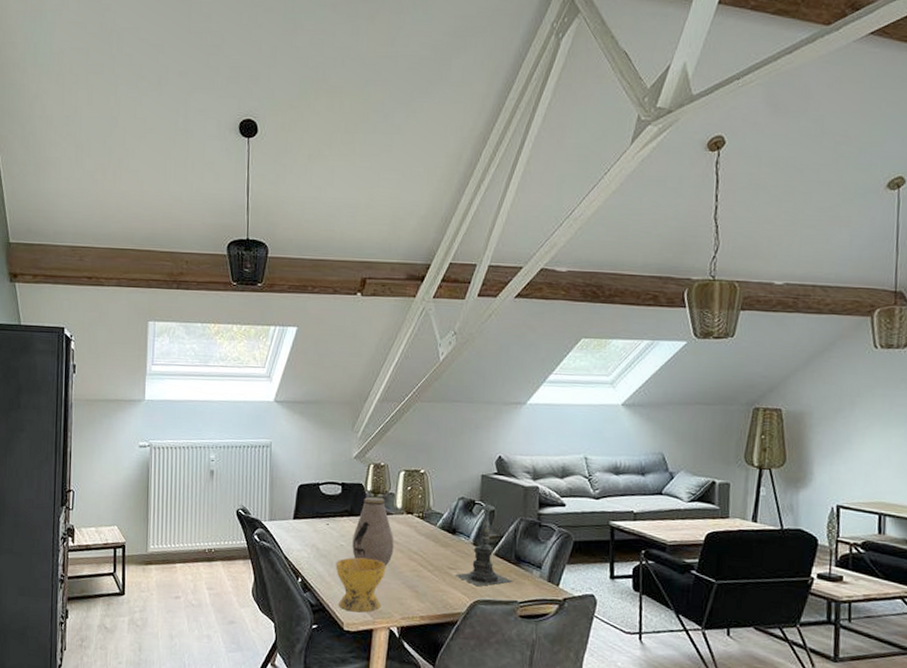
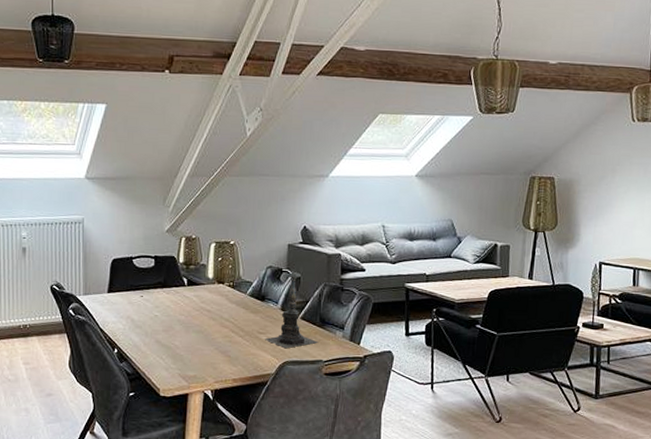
bowl: present [335,557,386,613] -> none [151,326,199,379]
vase: present [352,496,394,566] -> none [166,268,207,334]

